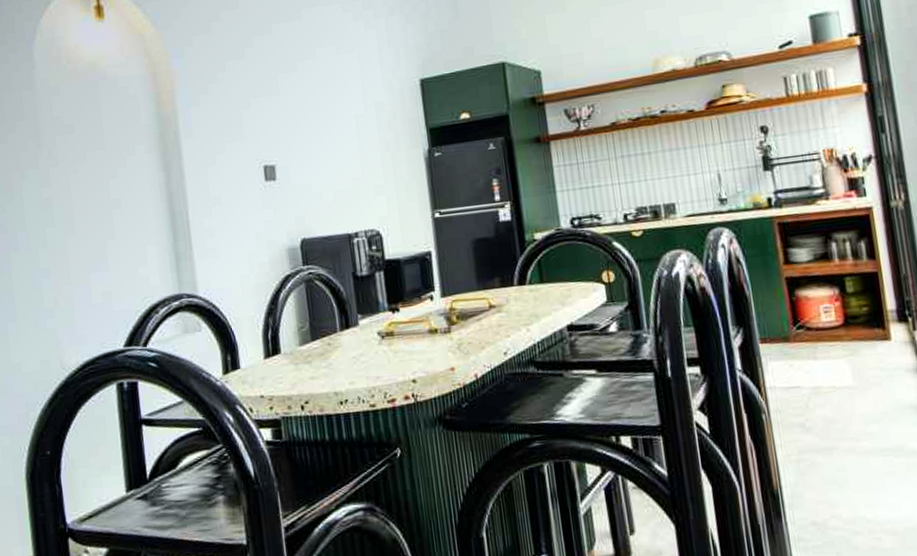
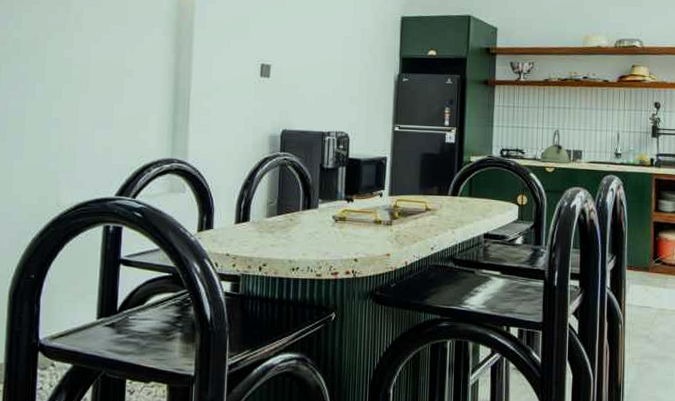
kettle: none [622,182,662,226] -> present [540,130,570,164]

